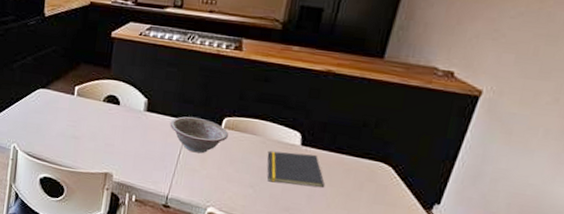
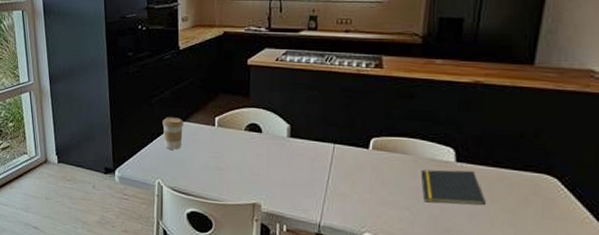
coffee cup: none [22,83,44,116] -> present [162,117,184,150]
decorative bowl: present [169,116,228,154] -> none [315,140,377,177]

